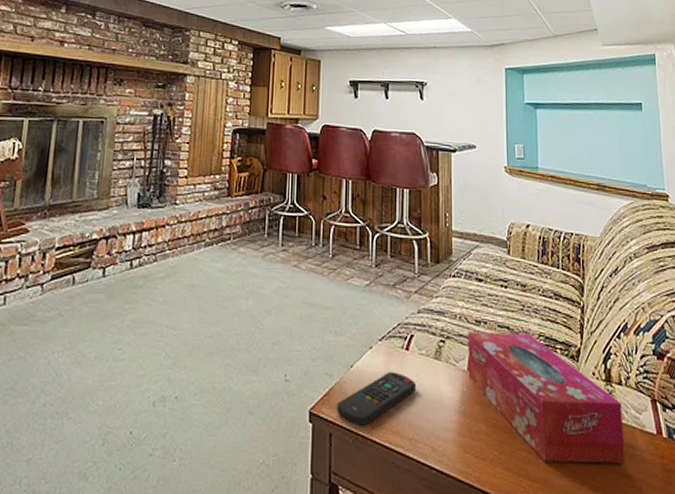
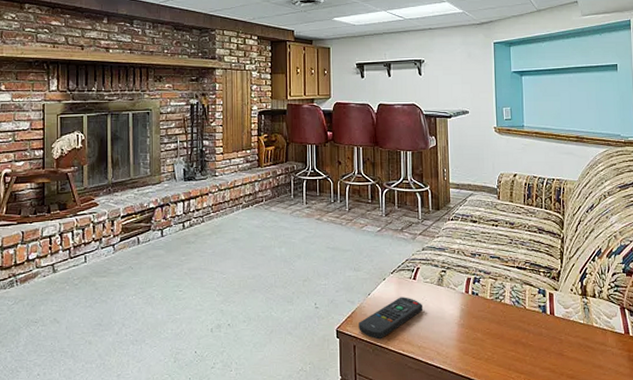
tissue box: present [468,332,625,464] -> none [465,261,597,358]

